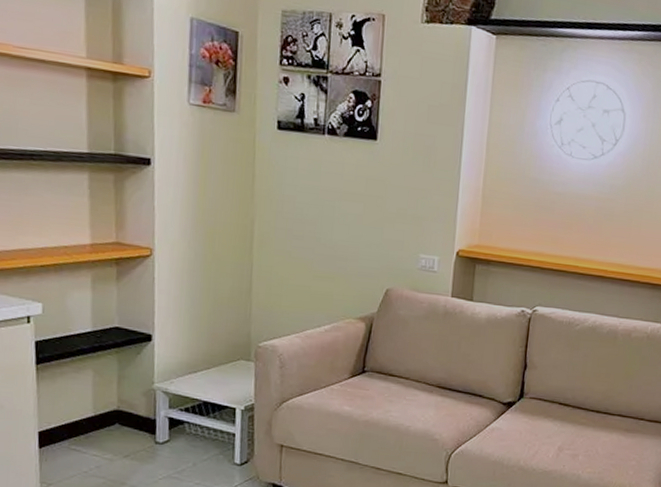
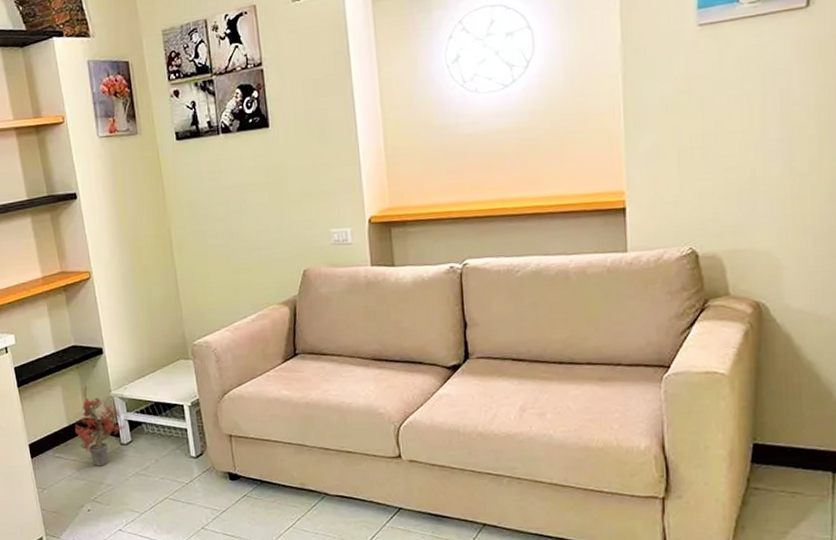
potted plant: none [100,373,164,465] -> present [74,385,125,467]

